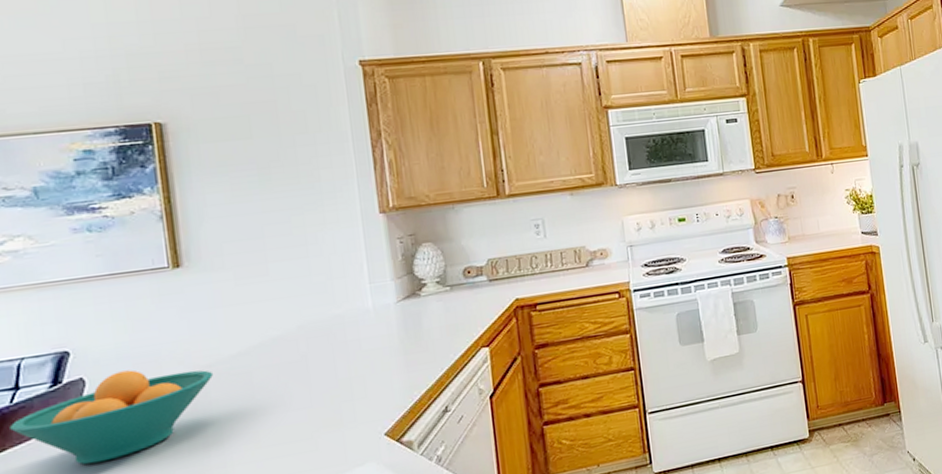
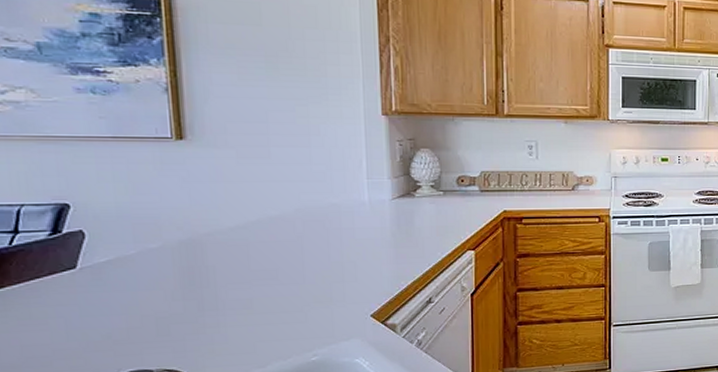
fruit bowl: present [9,370,214,465] -> none [8,229,212,310]

